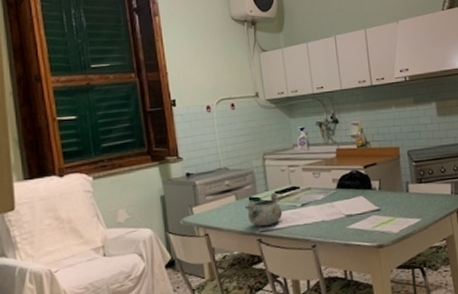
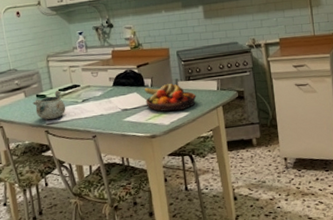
fruit bowl: none [371,186,429,218] -> present [144,83,196,112]

